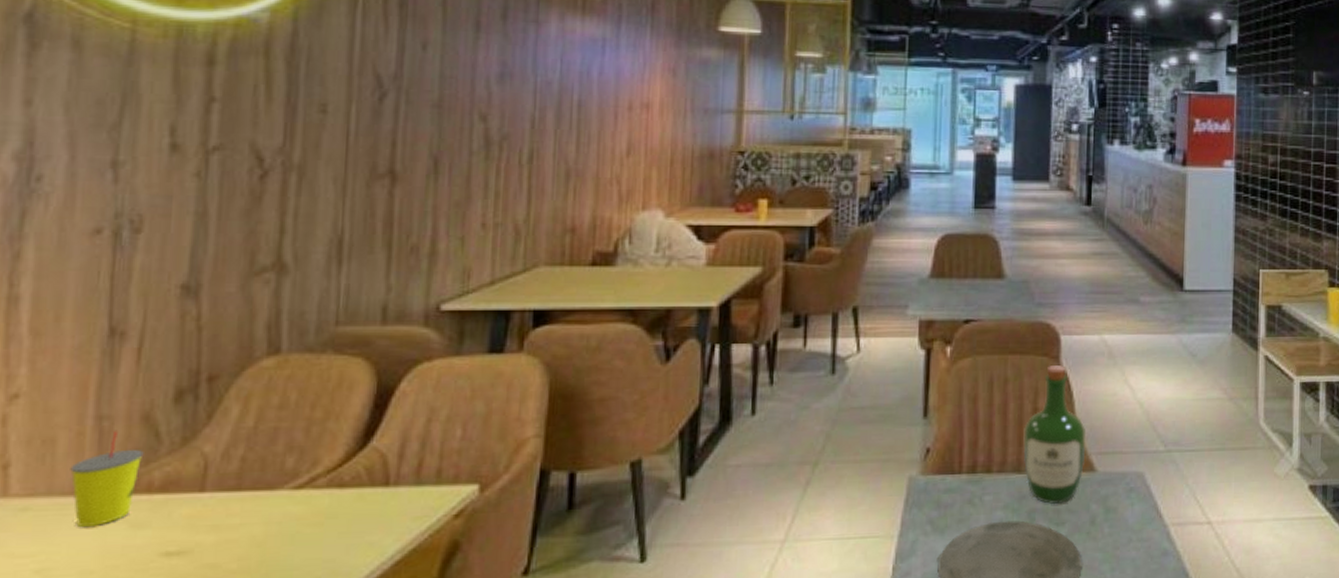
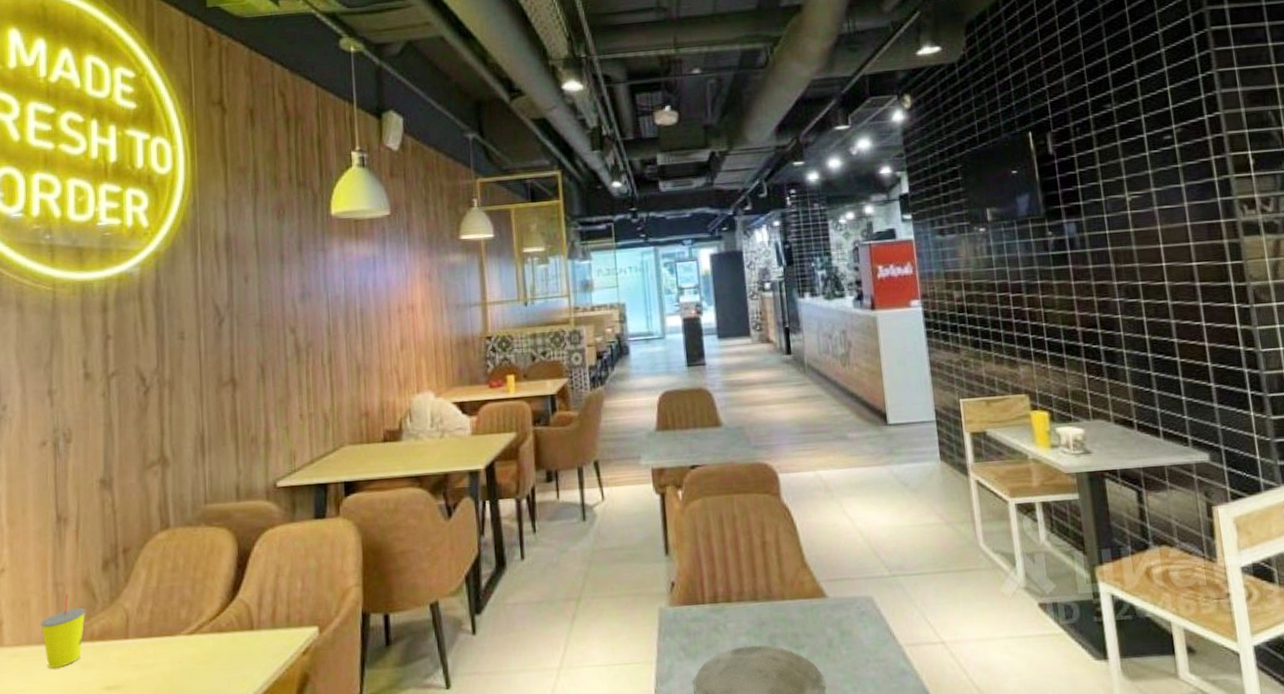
wine bottle: present [1023,365,1086,505] -> none [755,501,816,630]

